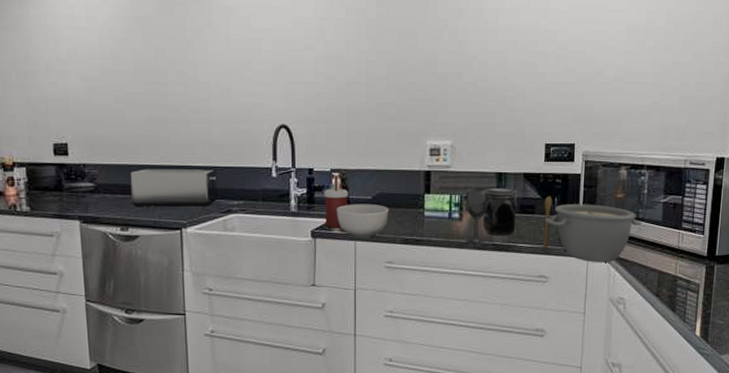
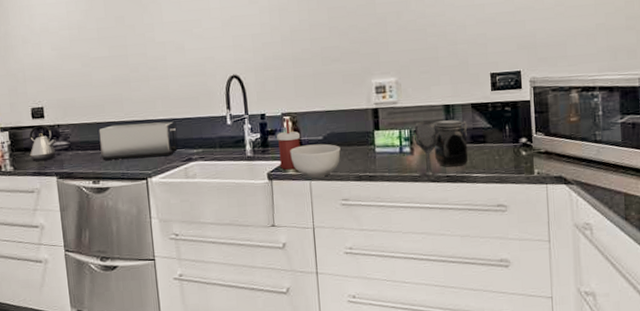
kettle: none [49,163,81,202] -> present [29,125,56,161]
cooking pot: present [543,196,642,263] -> none [495,124,601,189]

